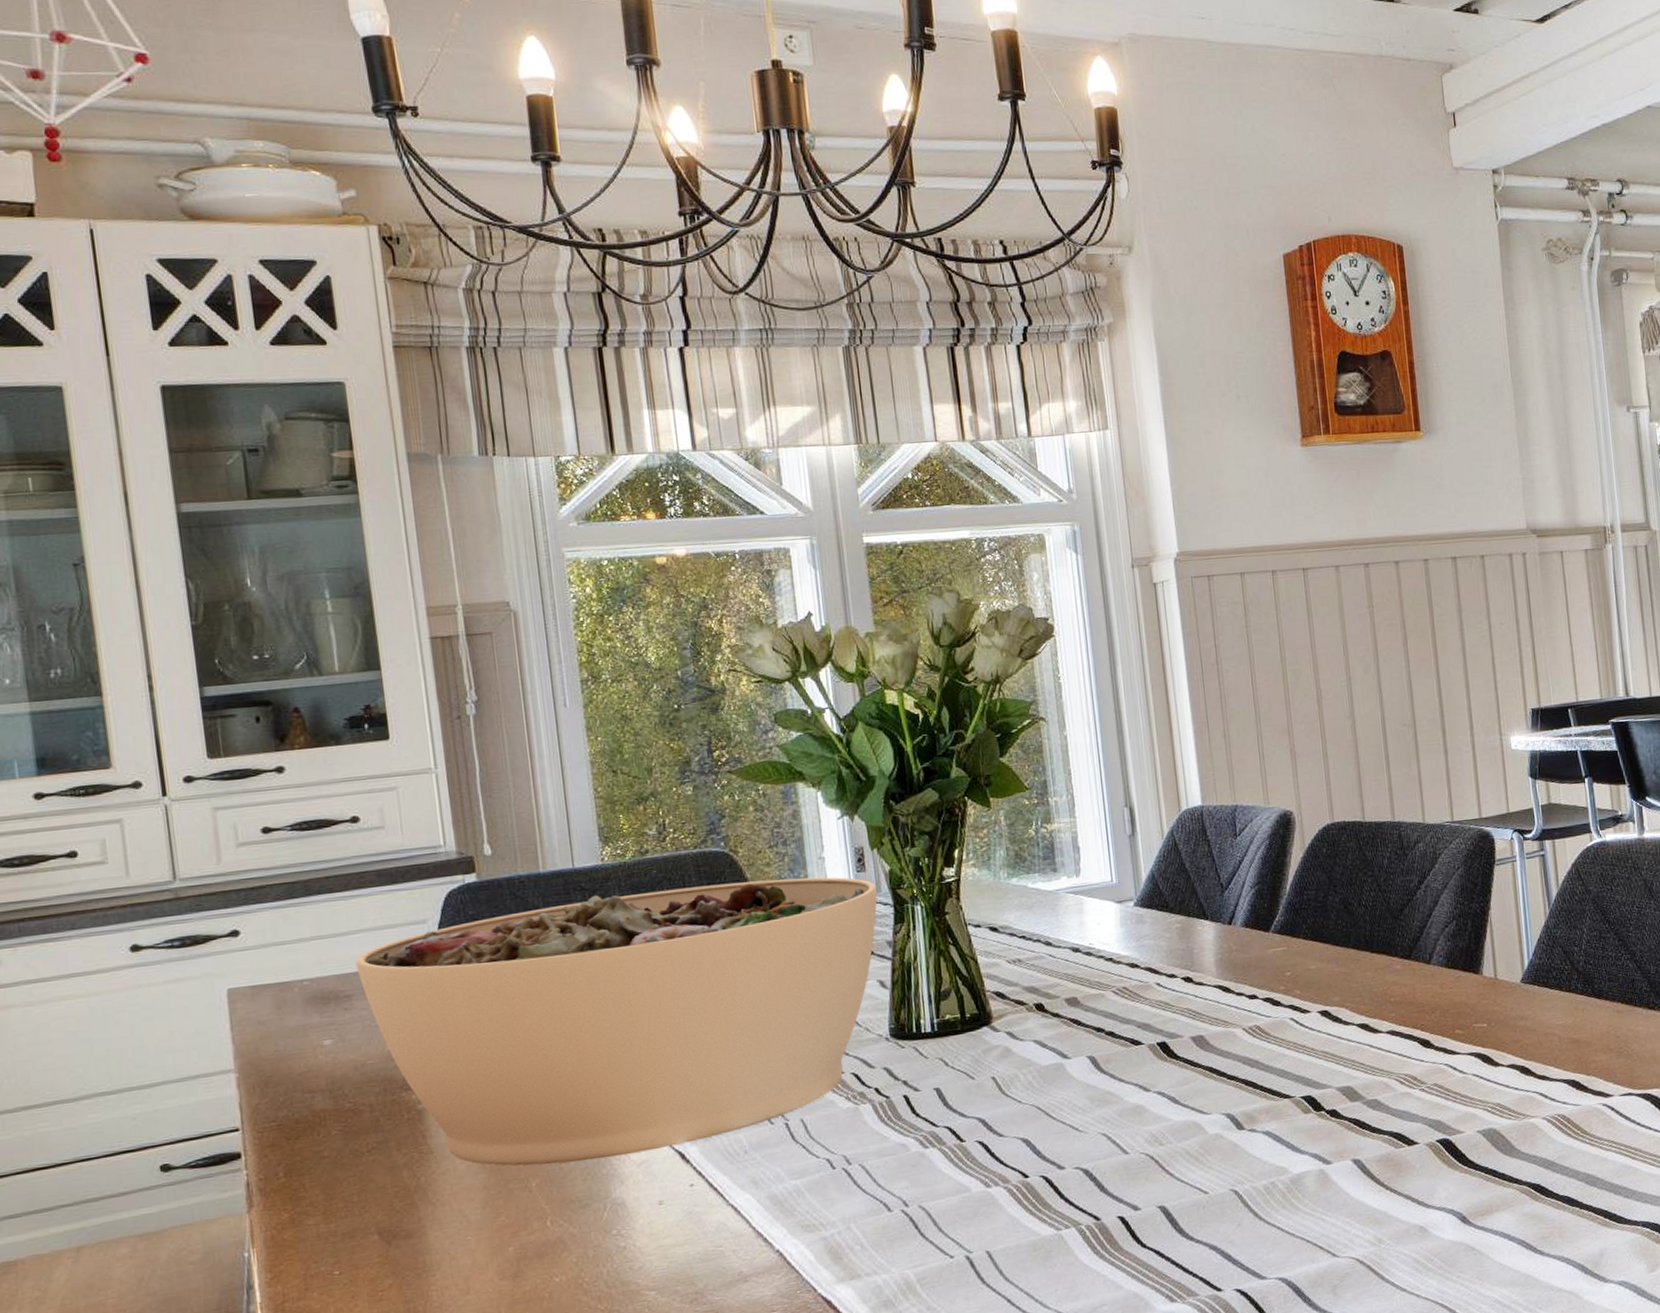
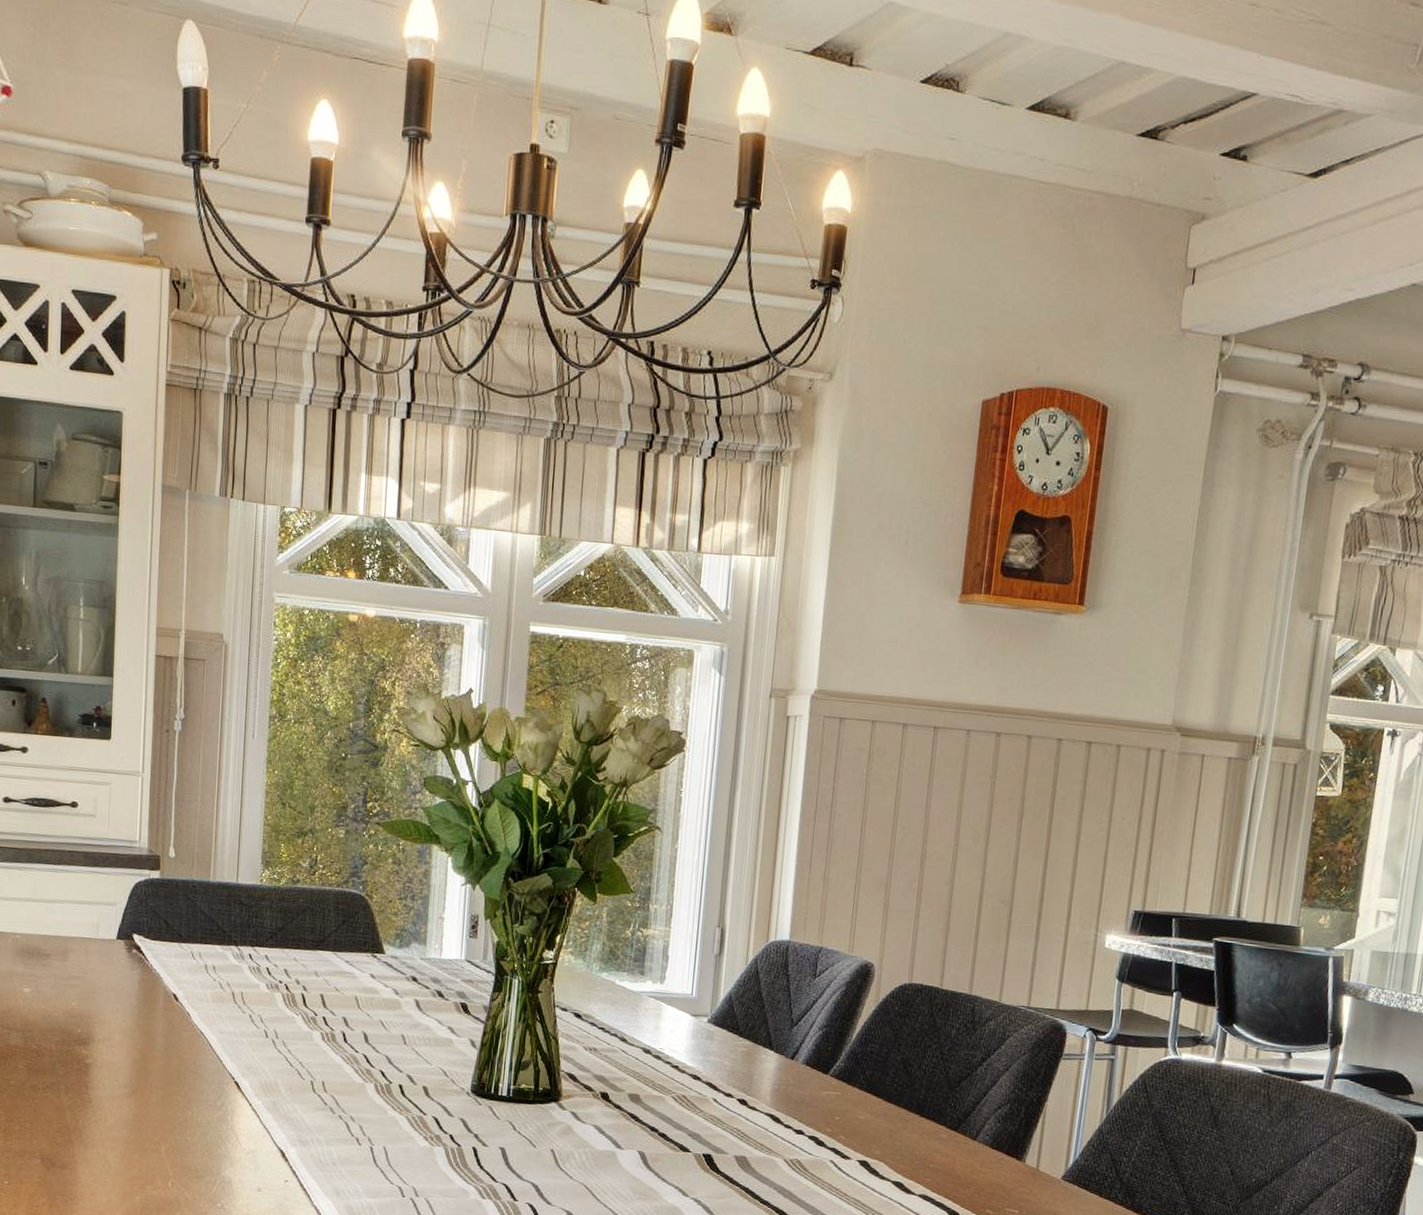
salad: present [356,877,878,1166] -> none [57,911,483,1144]

